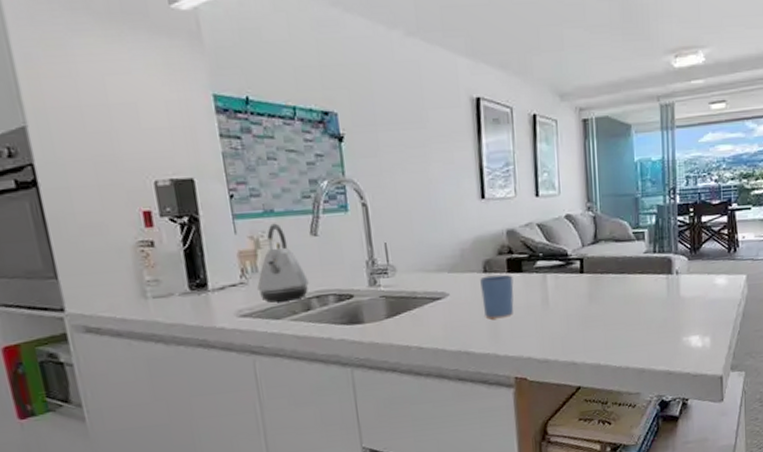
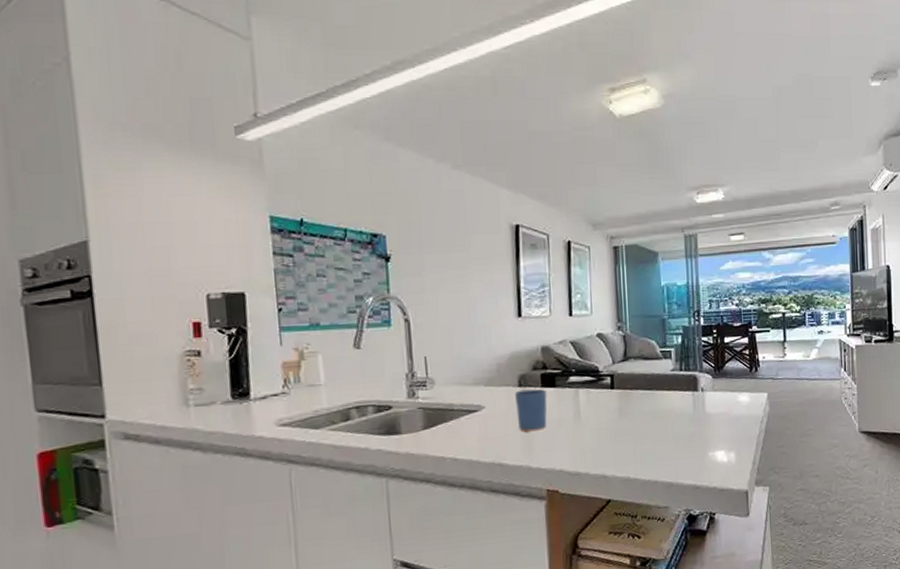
kettle: present [257,223,309,303] -> none [298,336,349,412]

